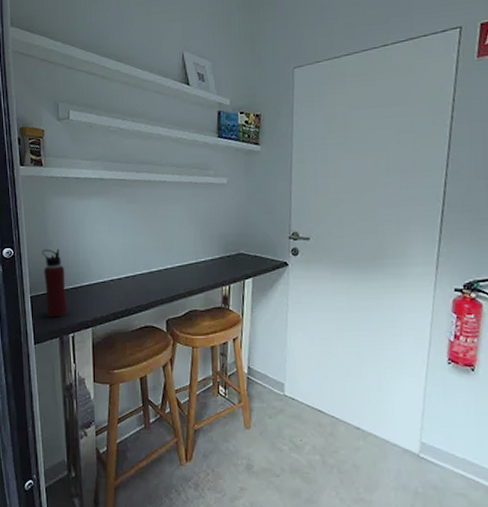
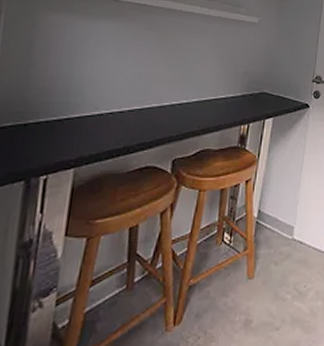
water bottle: present [42,248,67,318] -> none [11,71,50,156]

